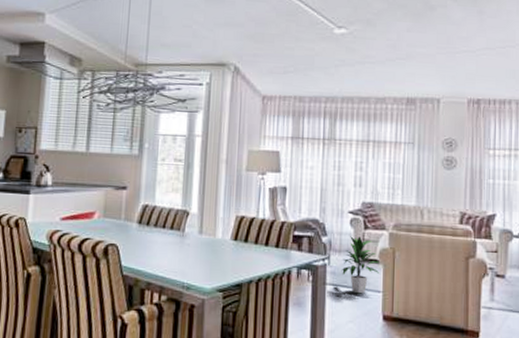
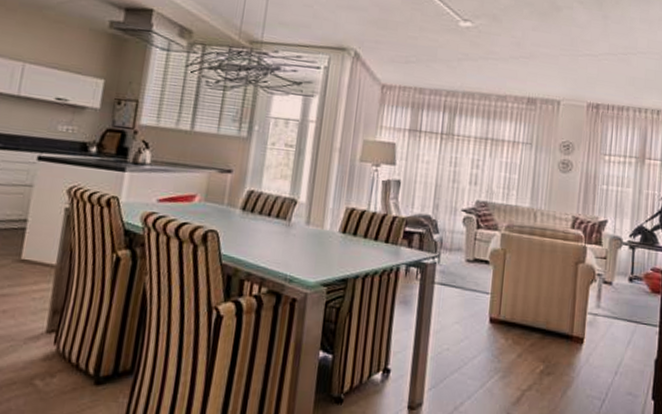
indoor plant: present [341,236,380,294] -> none [450,235,490,295]

